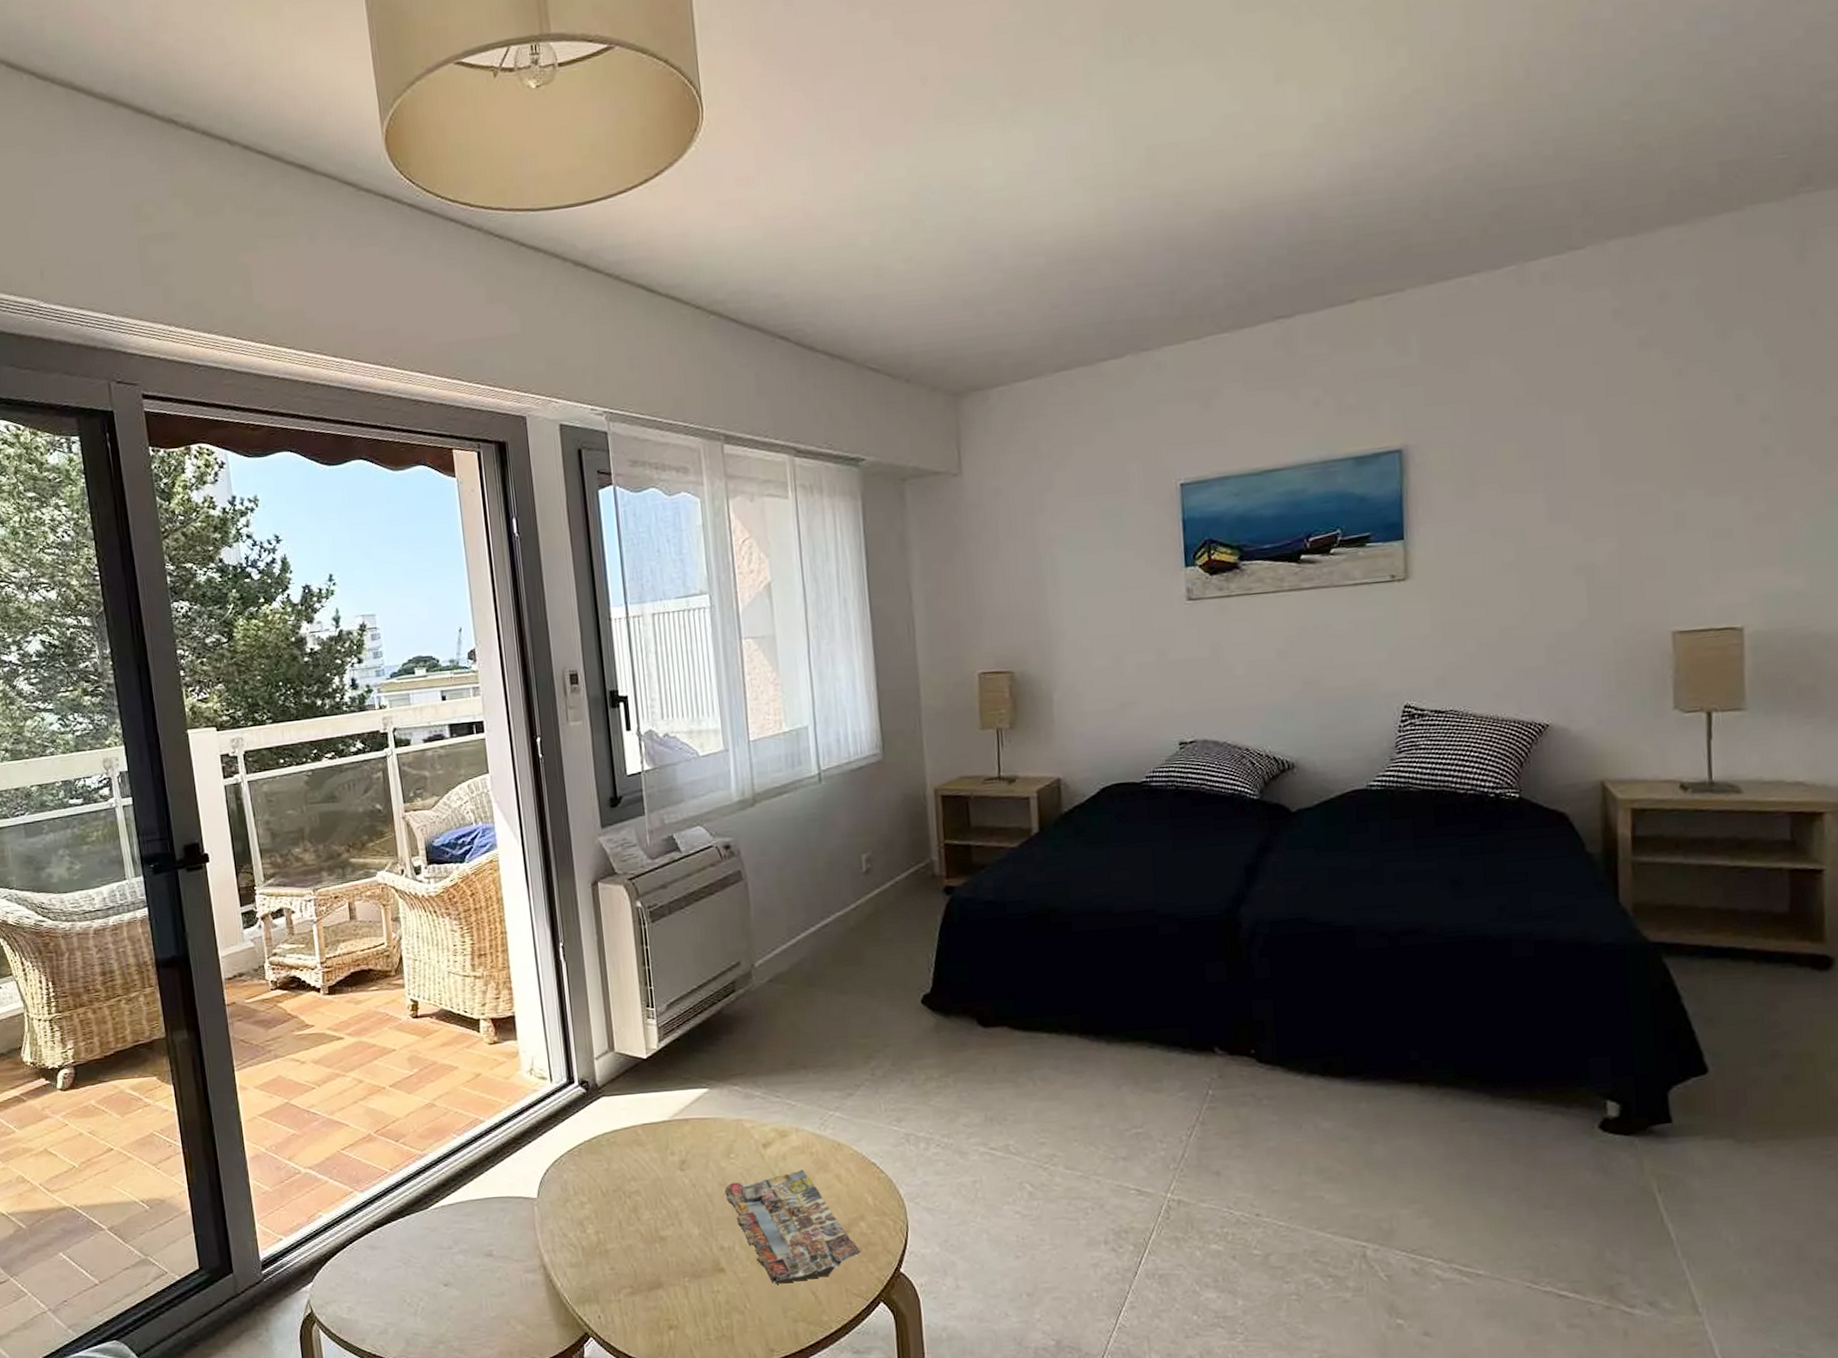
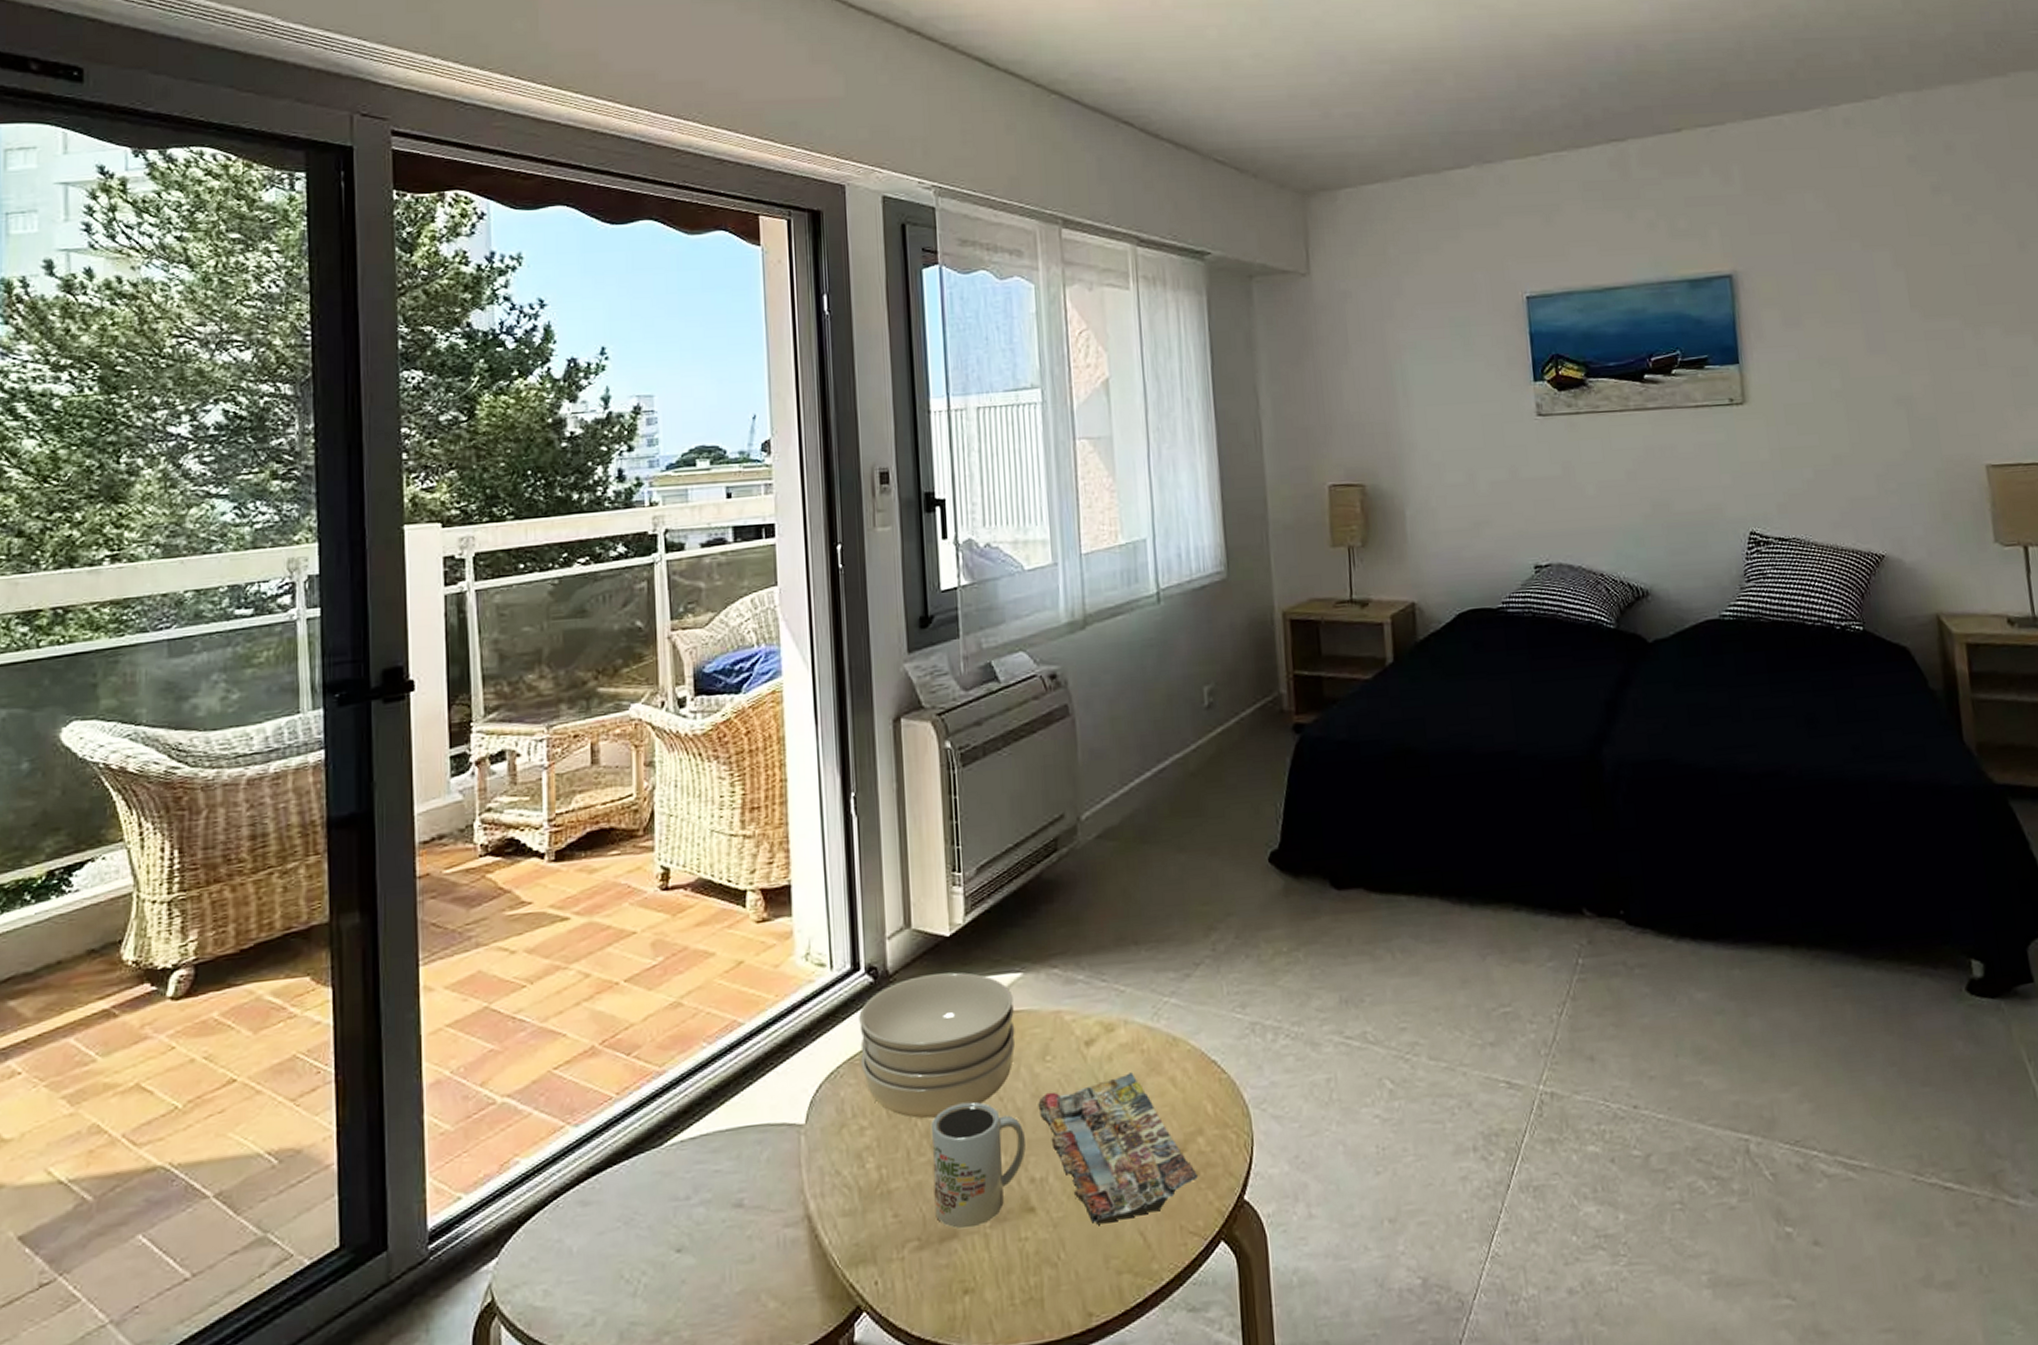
bowl: none [575,1086,704,1198] -> present [859,972,1016,1119]
mug: none [637,1187,716,1282] -> present [931,1101,1026,1229]

